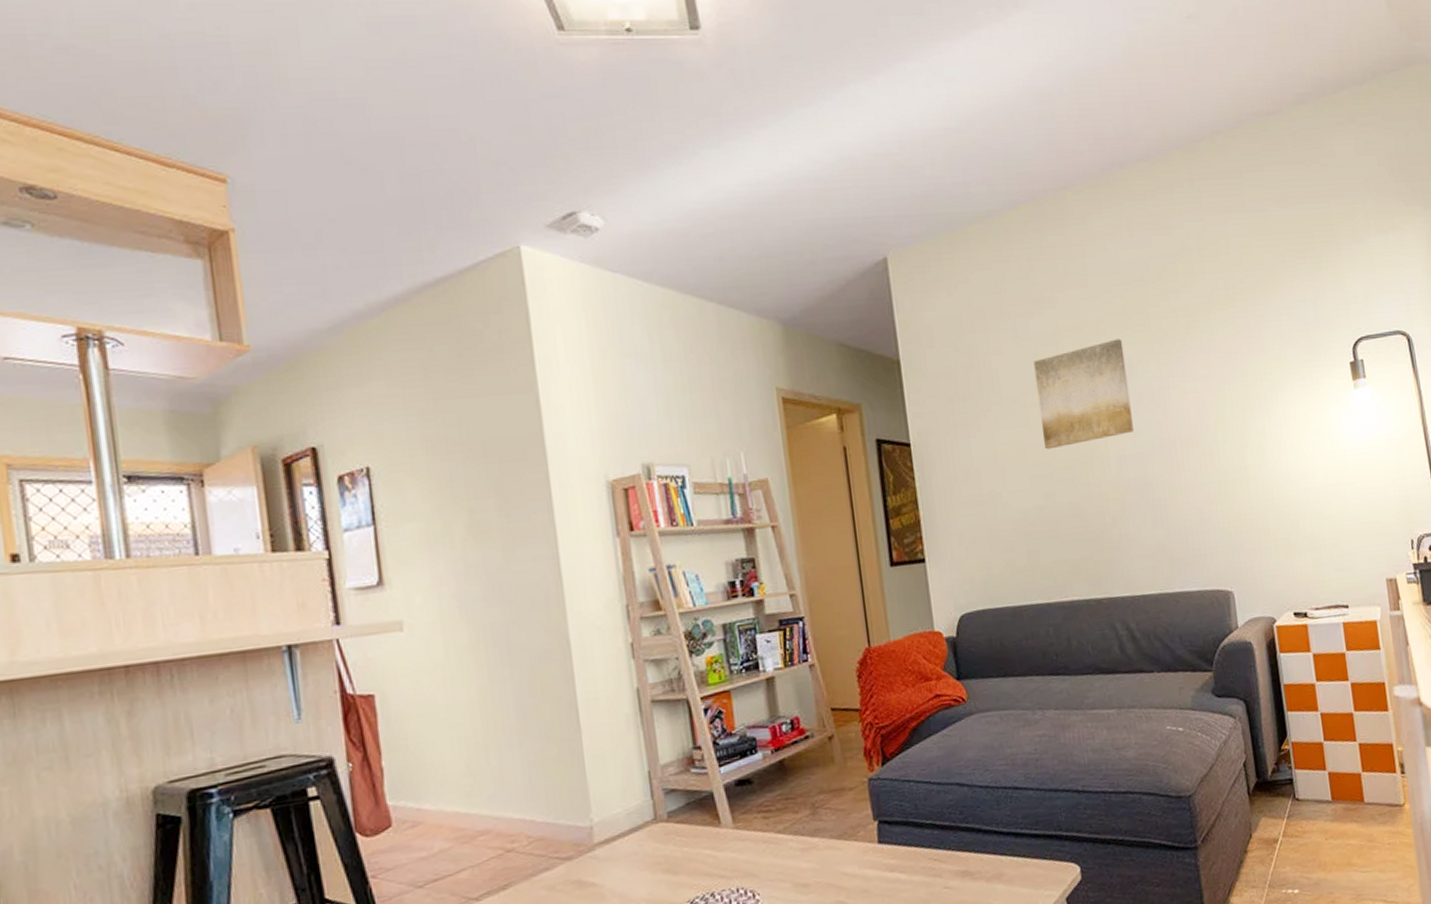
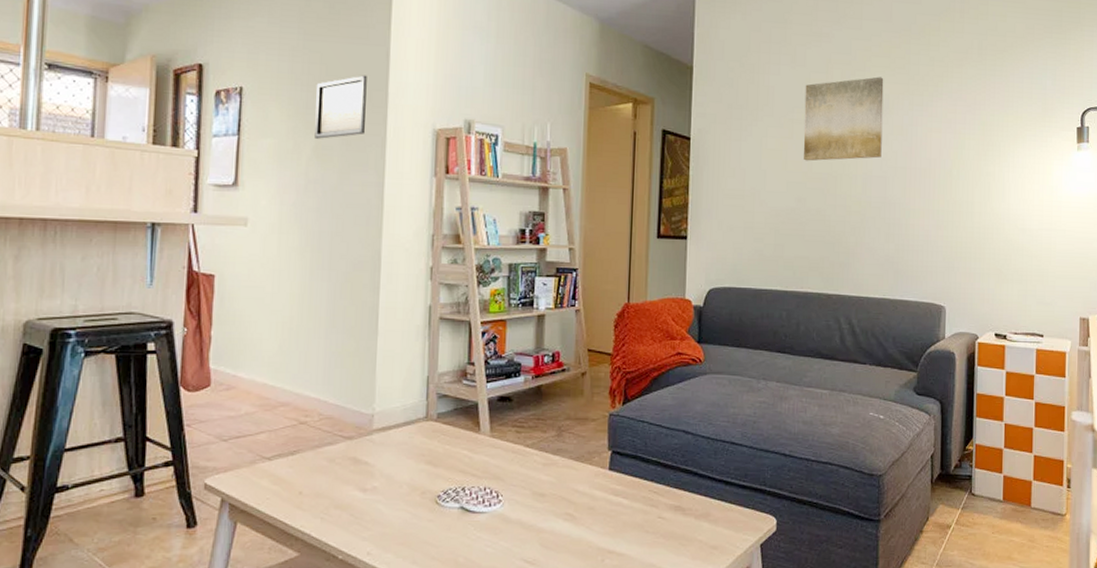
wall art: none [459,430,527,515] -> present [314,75,367,139]

